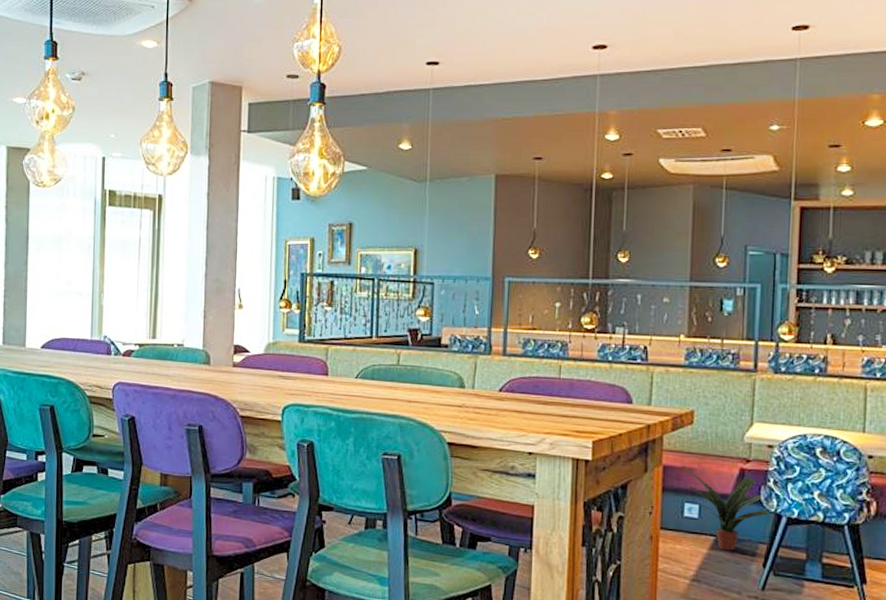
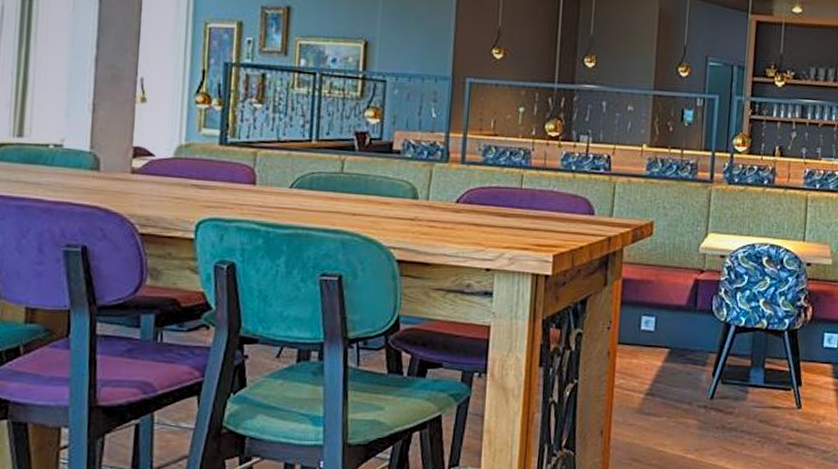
potted plant: present [681,465,769,551] -> none [640,277,720,362]

